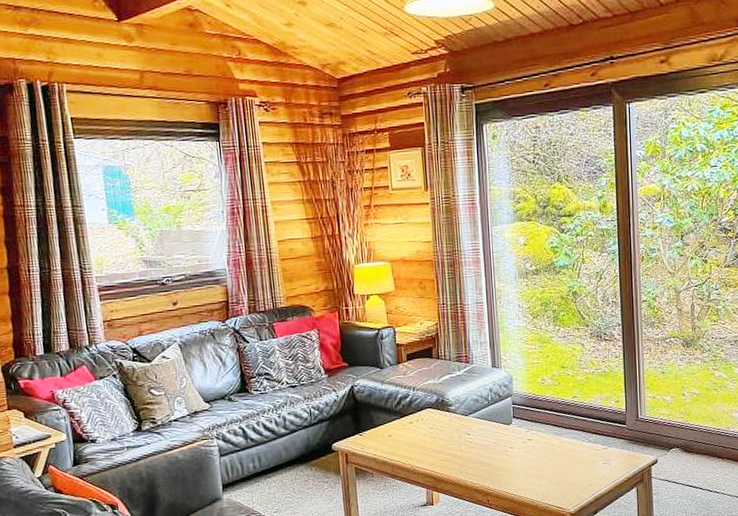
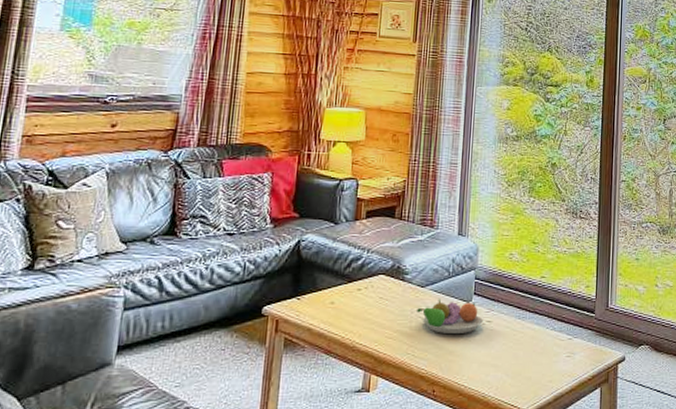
fruit bowl: none [464,424,524,453] -> present [417,299,483,333]

